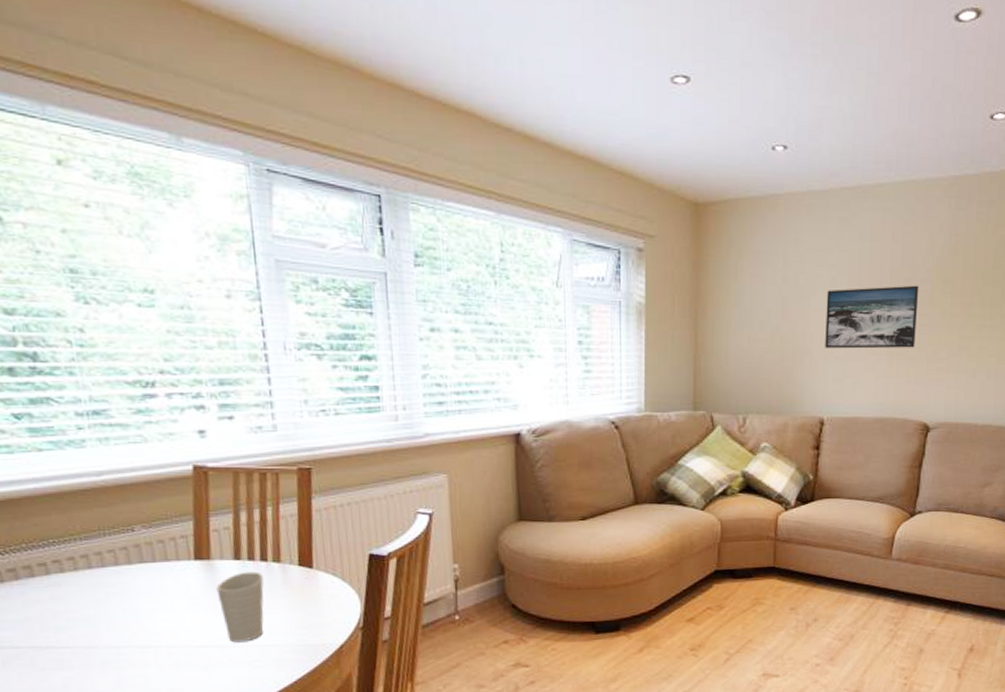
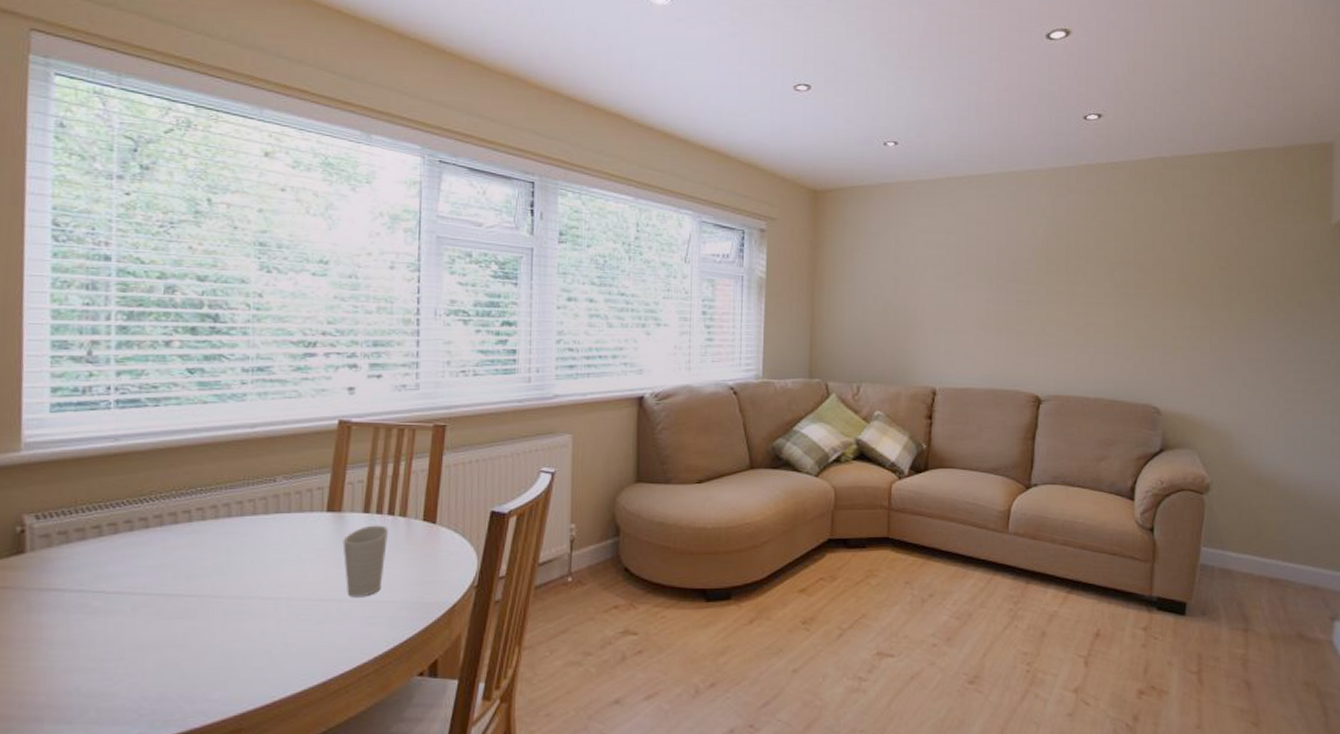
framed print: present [825,285,919,349] -> none [936,264,1025,323]

